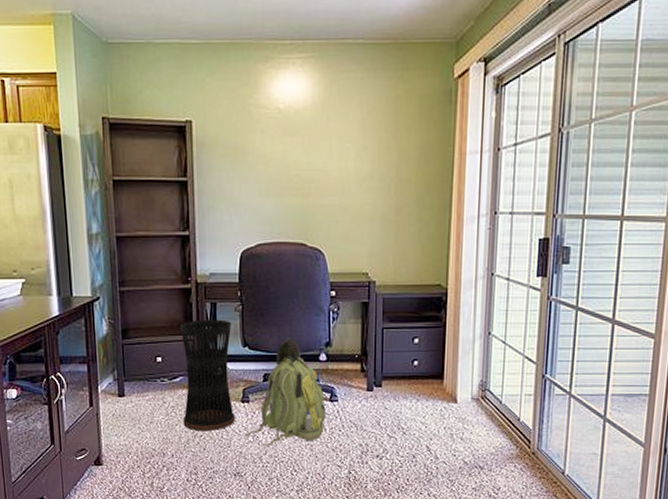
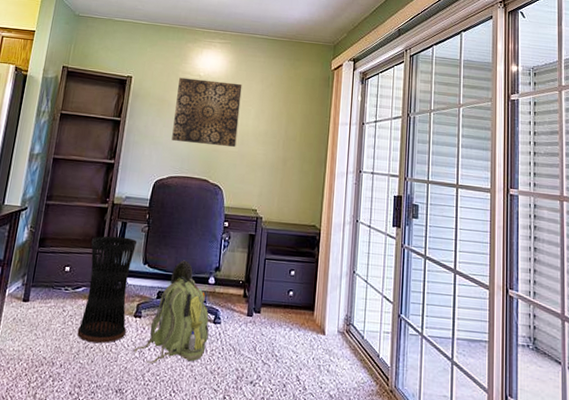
wall art: none [253,113,336,199] -> present [171,77,242,147]

